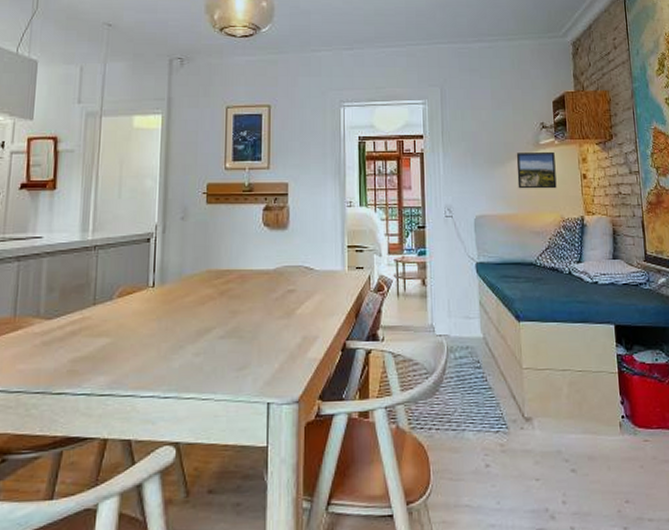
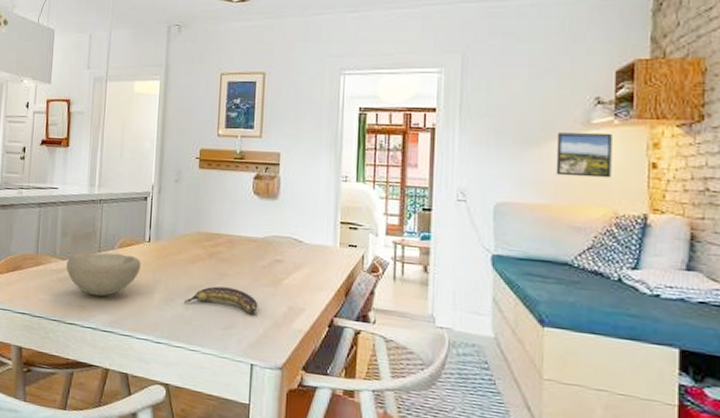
bowl: none [52,304,144,356] -> present [65,252,141,297]
banana: none [193,325,272,351] -> present [183,286,258,315]

